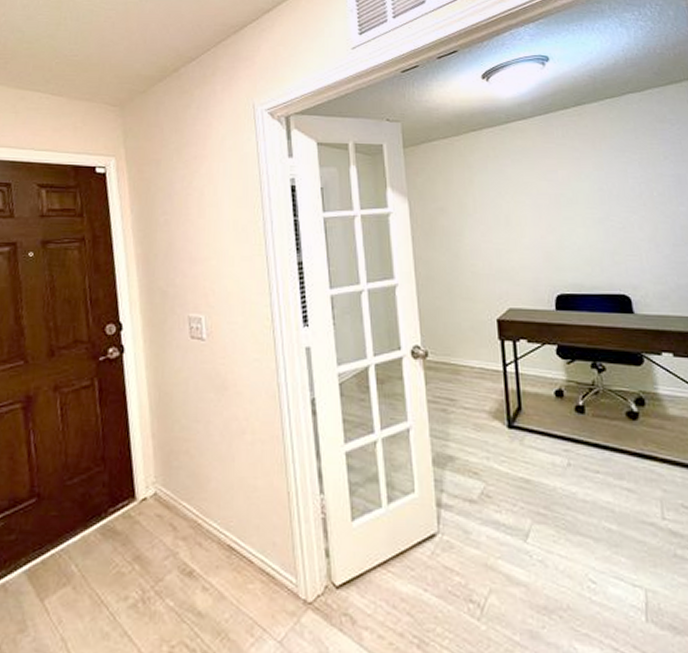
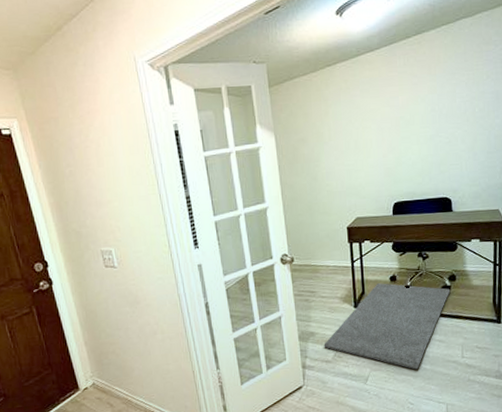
rug: none [466,398,639,529] -> present [324,283,451,370]

